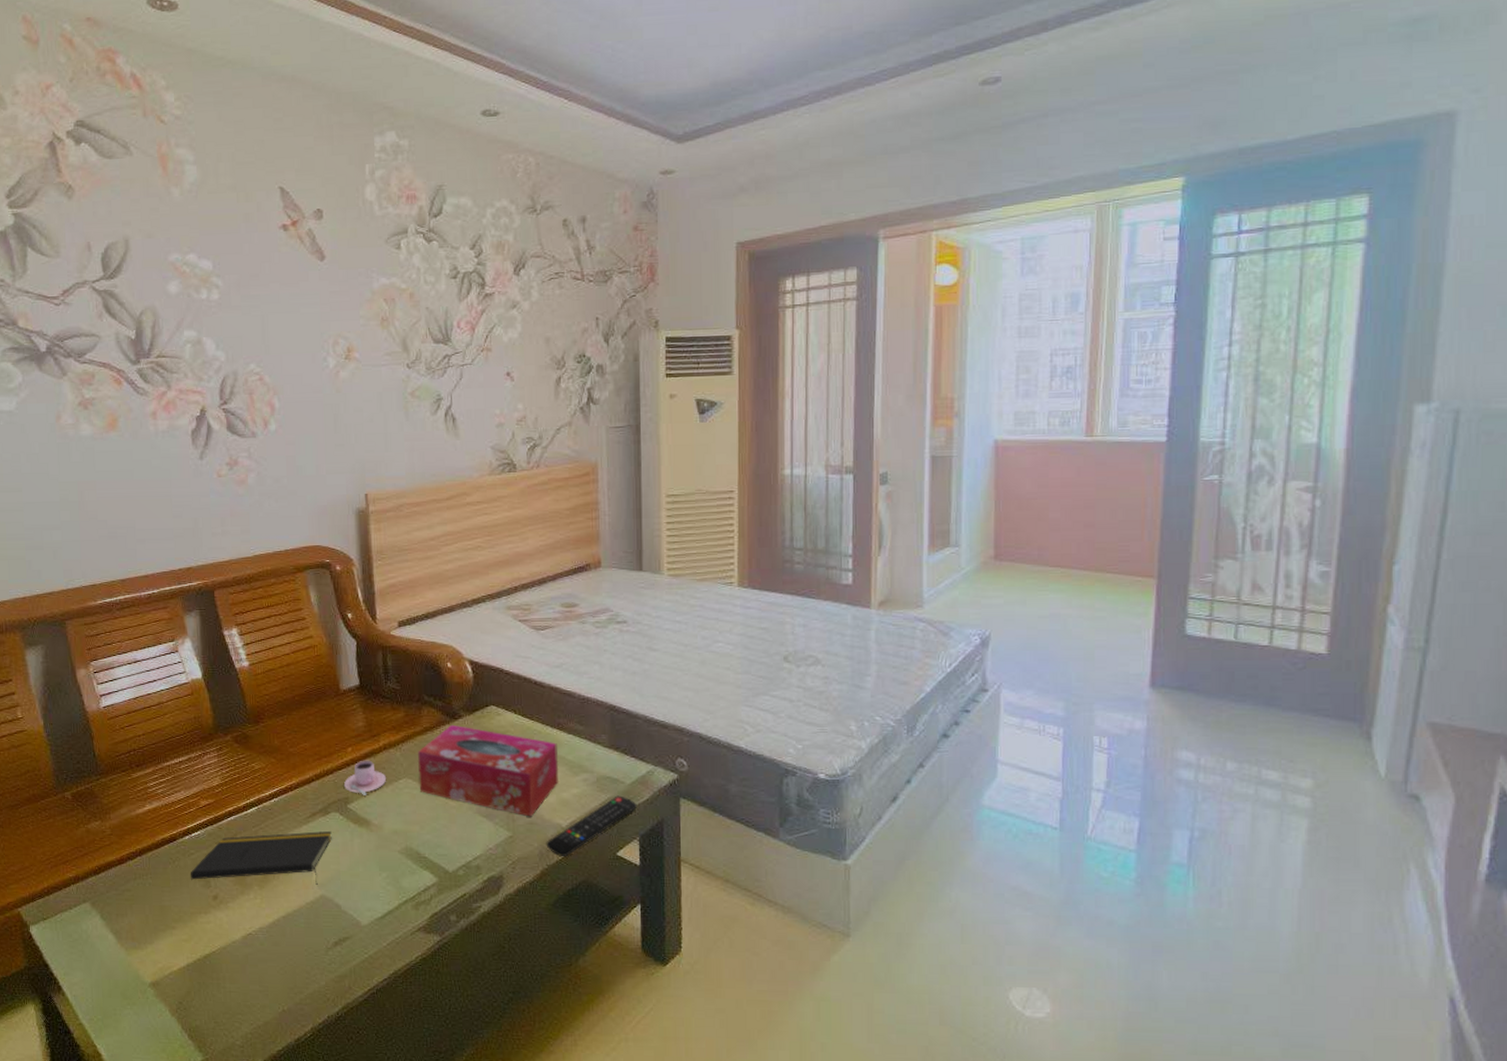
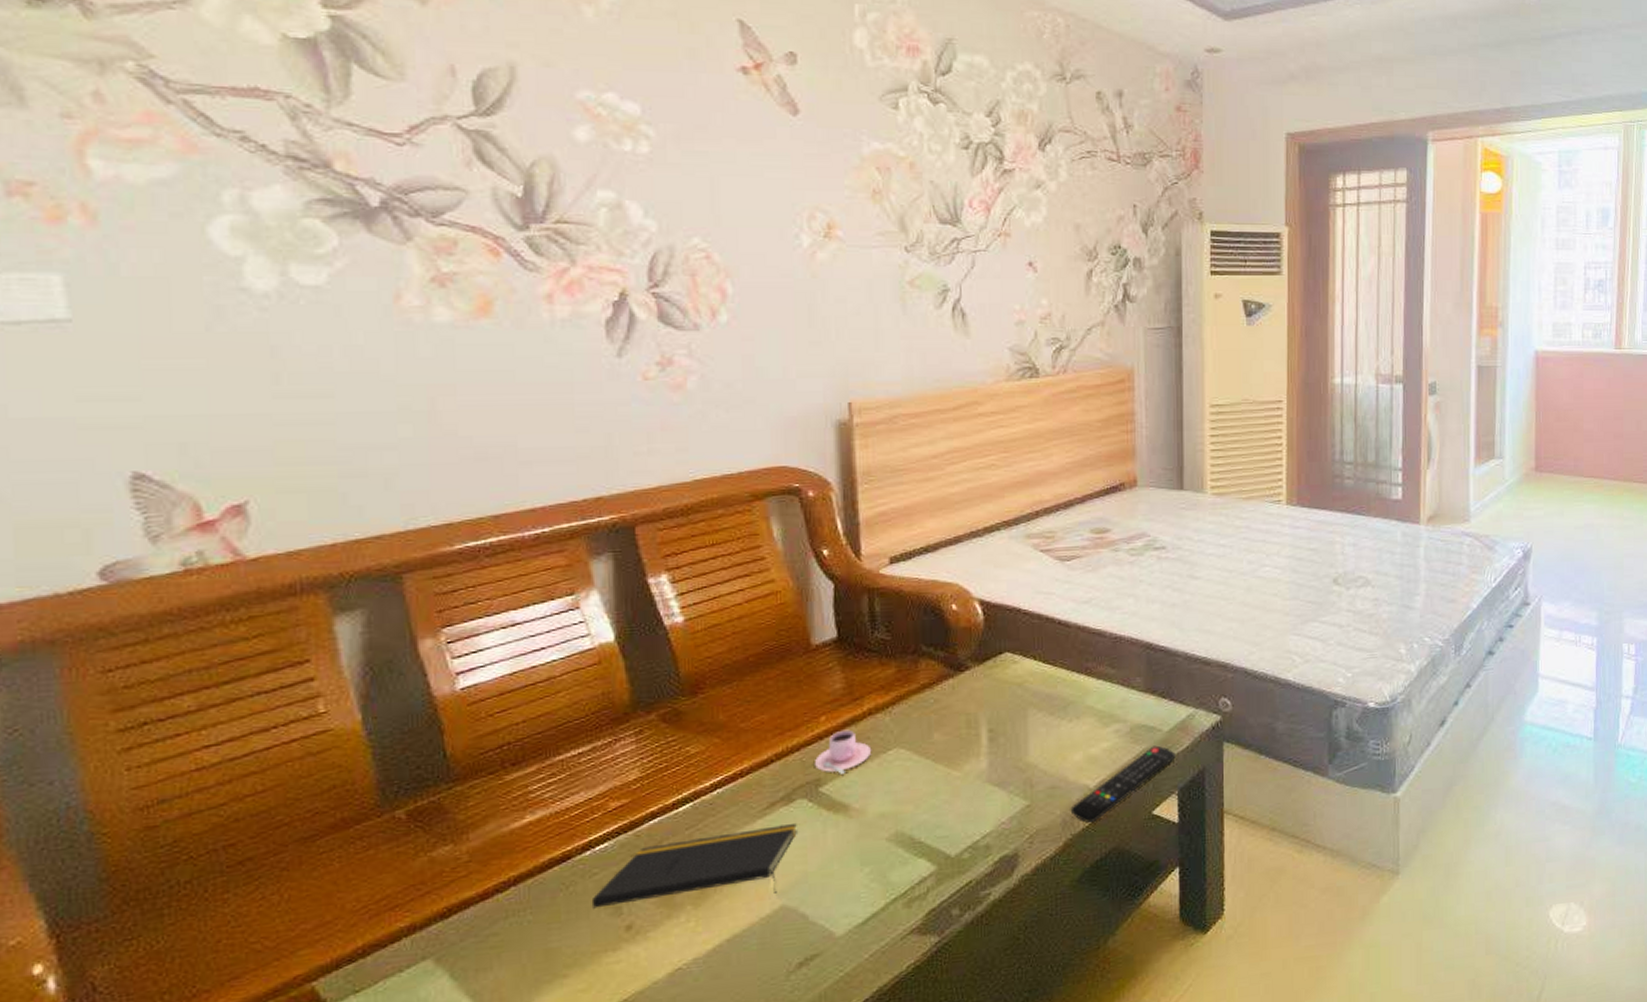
tissue box: present [417,724,559,817] -> none [912,678,1087,781]

